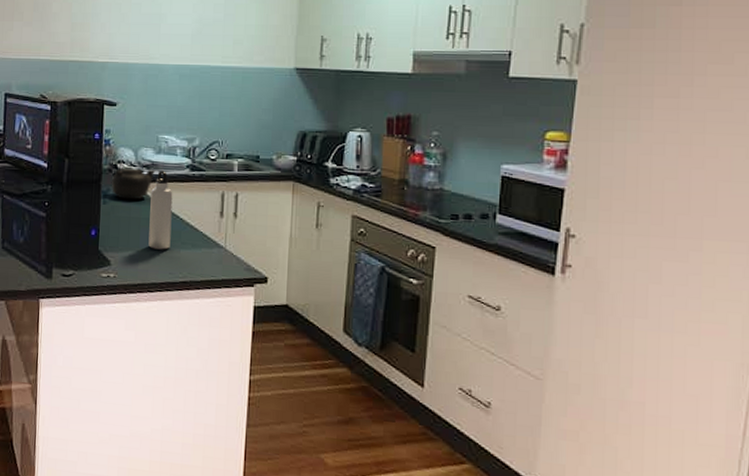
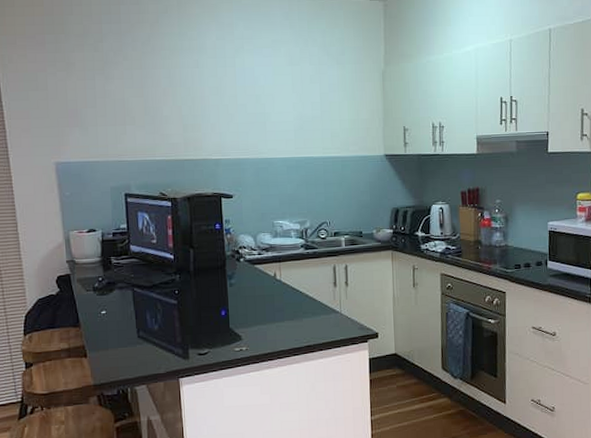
teapot: present [111,167,156,200] -> none [235,251,275,281]
water bottle: present [148,171,173,250] -> none [272,252,294,321]

